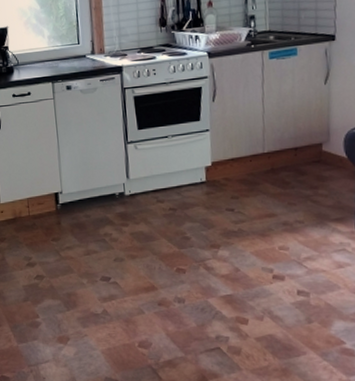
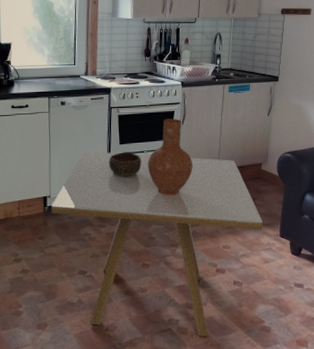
dining table: none [63,139,331,360] -> present [51,151,262,337]
bowl: none [126,138,166,168] -> present [108,152,142,177]
vase: none [173,96,231,187] -> present [147,119,193,196]

